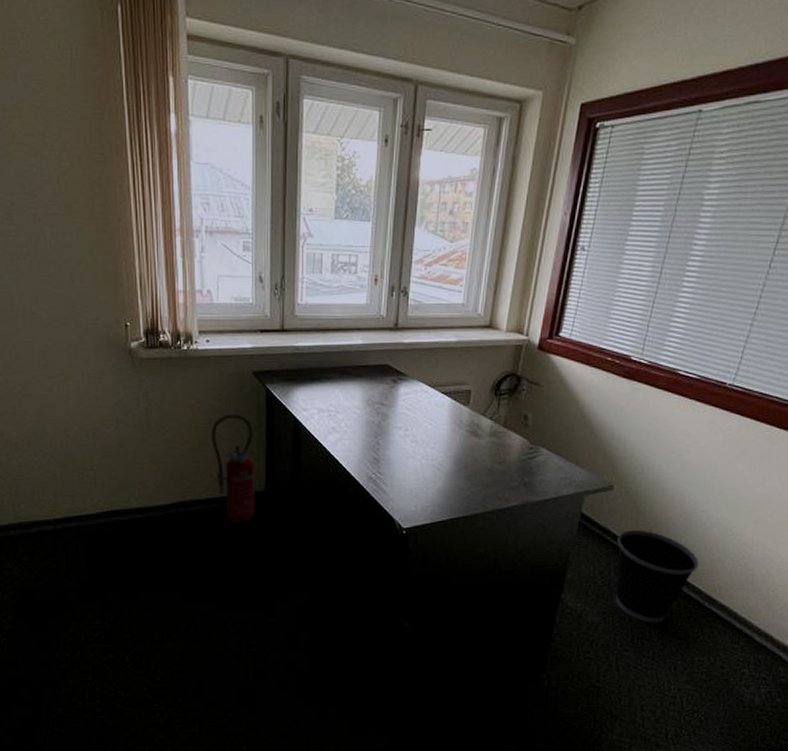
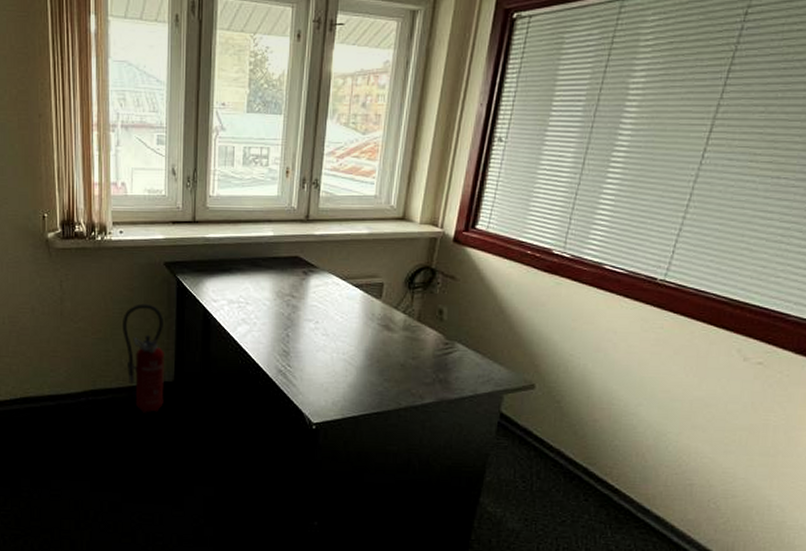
wastebasket: present [616,529,699,623] -> none [539,431,630,533]

